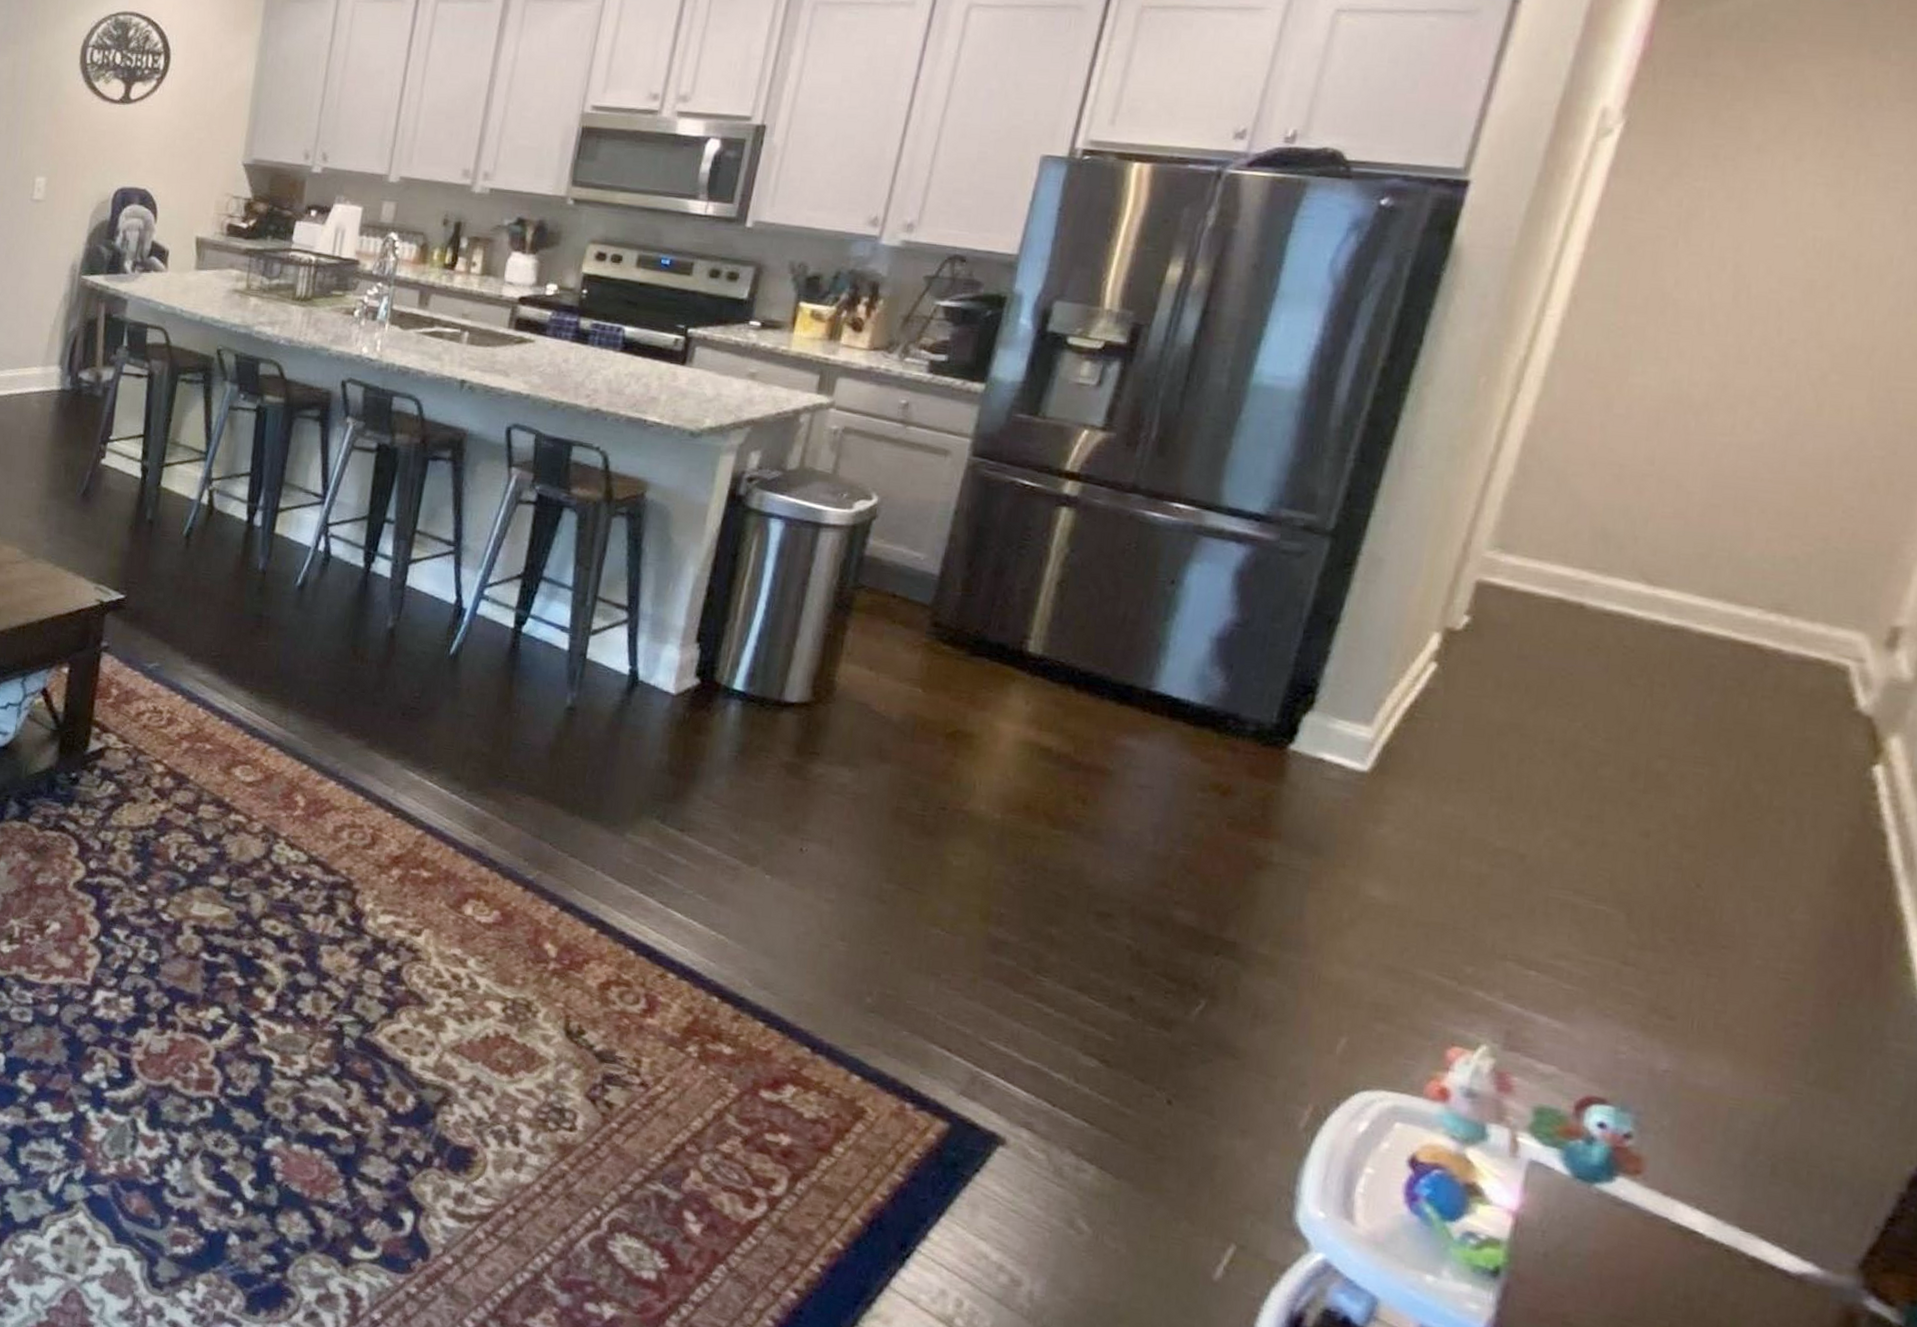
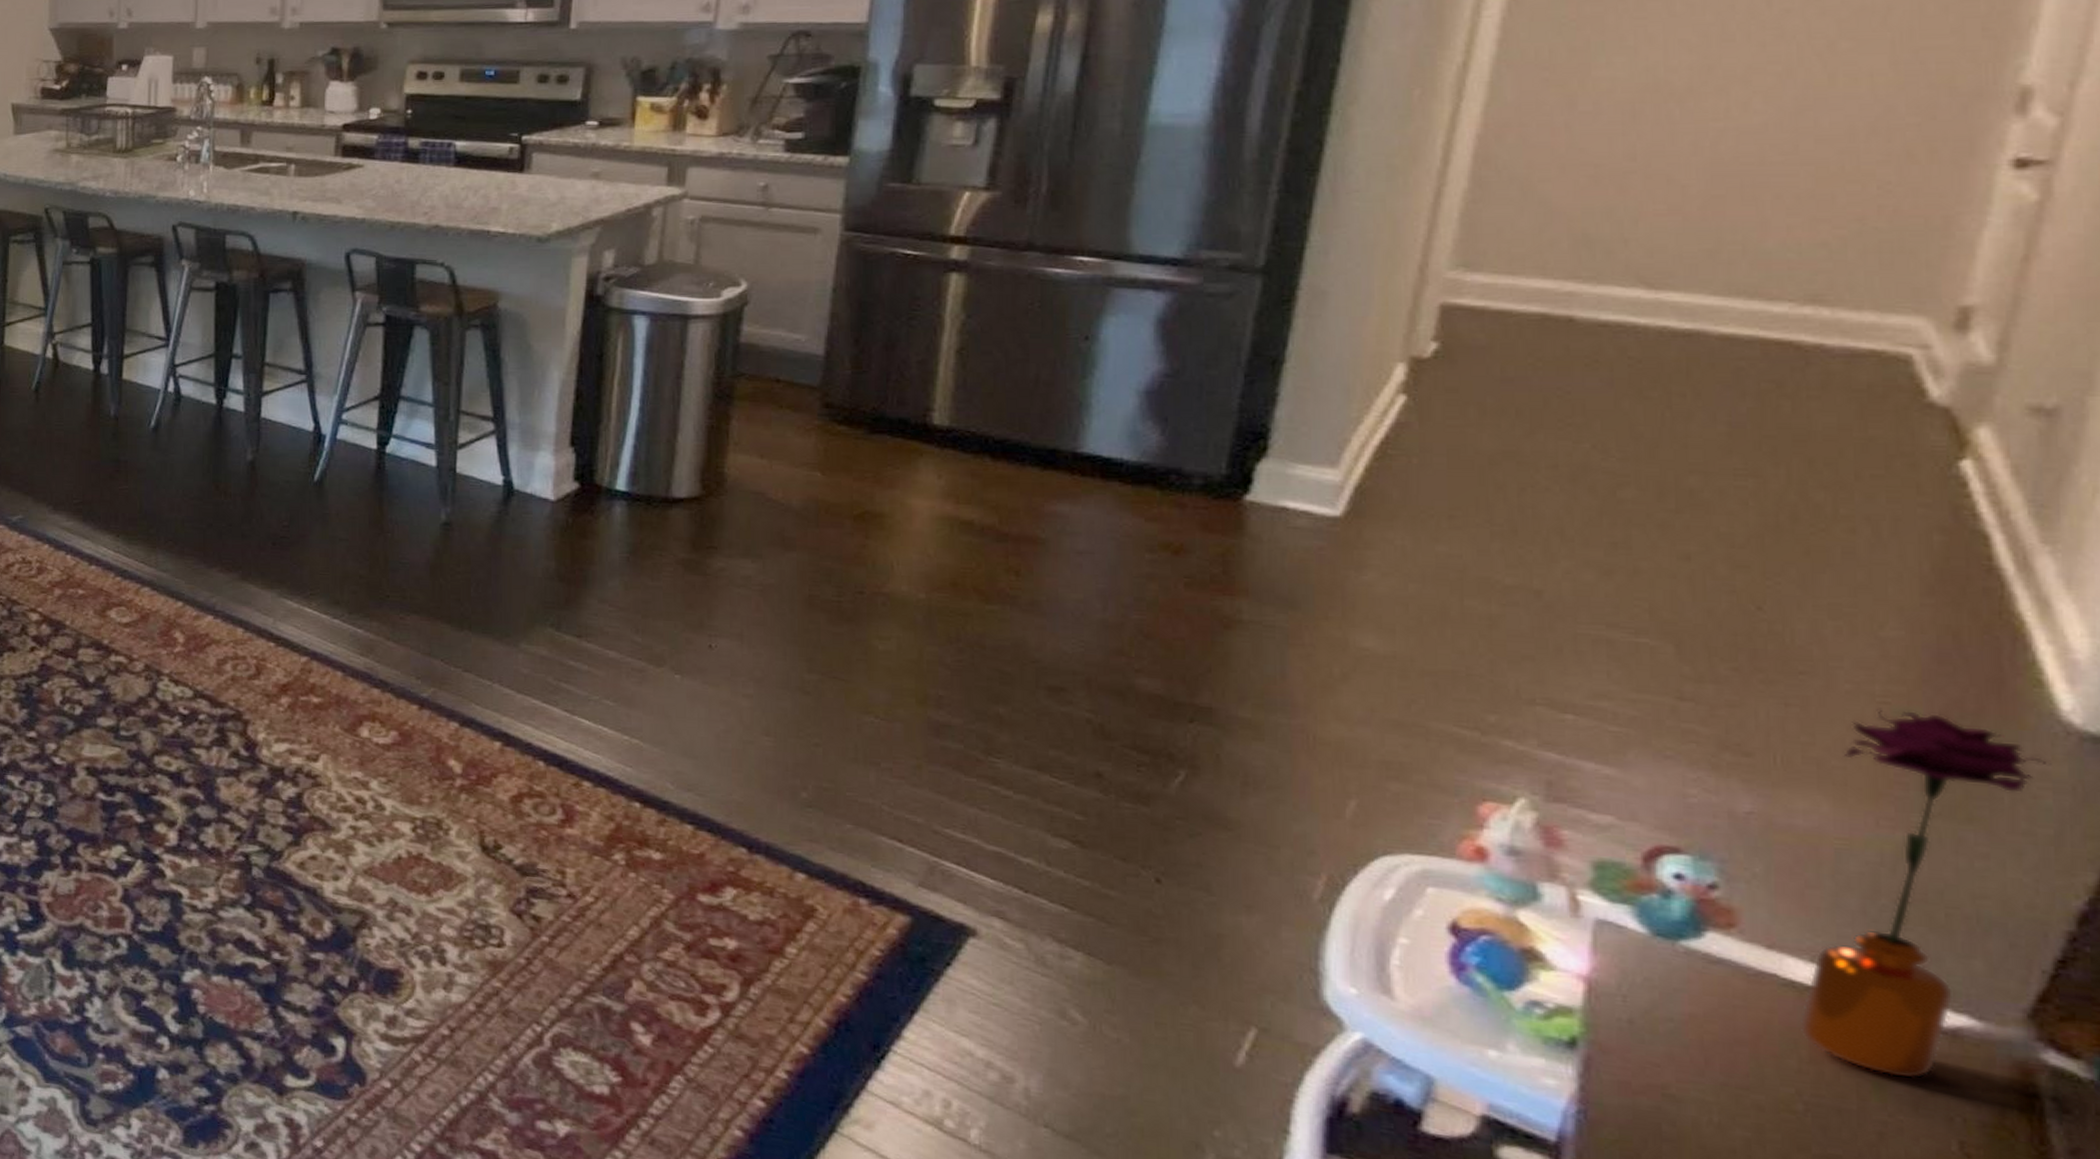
flower: none [1679,983,1907,1318] -> present [1799,708,2052,1079]

